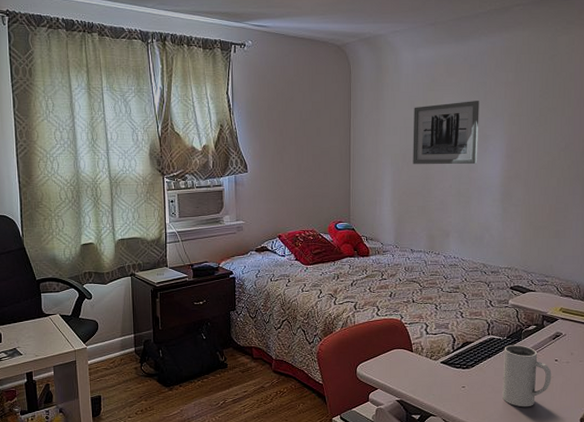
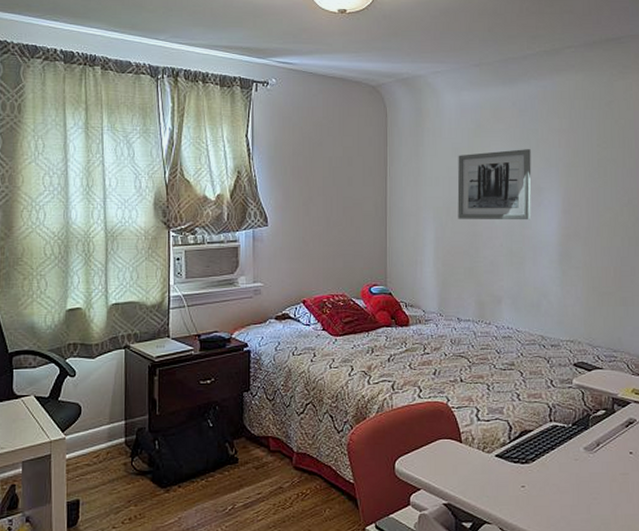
mug: present [503,344,552,407] -> none [569,433,627,512]

